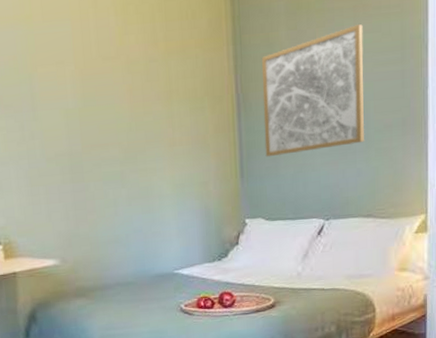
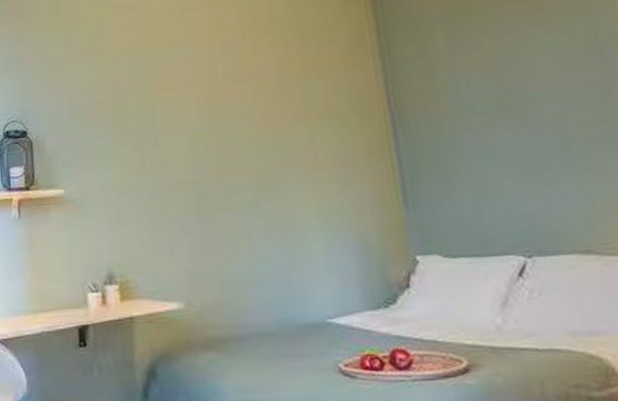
wall art: present [261,23,365,157] -> none [417,26,566,181]

